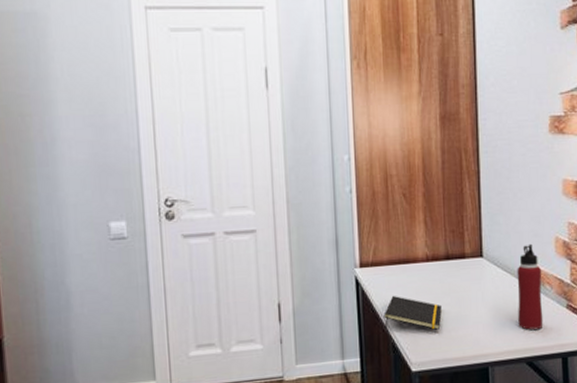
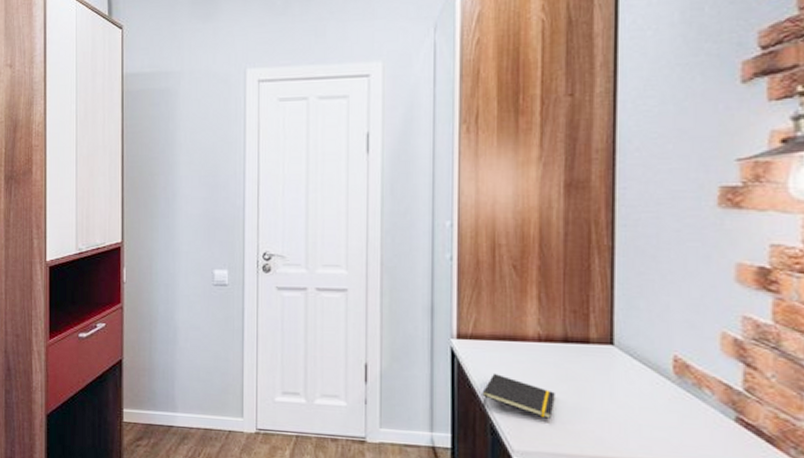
water bottle: present [517,243,543,330] -> none [660,336,699,441]

